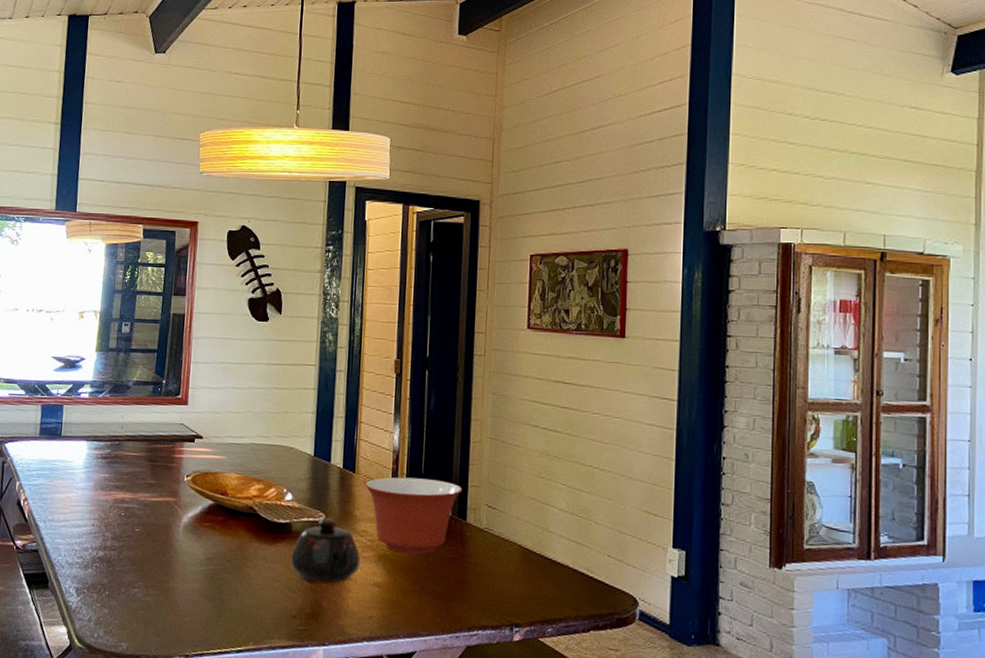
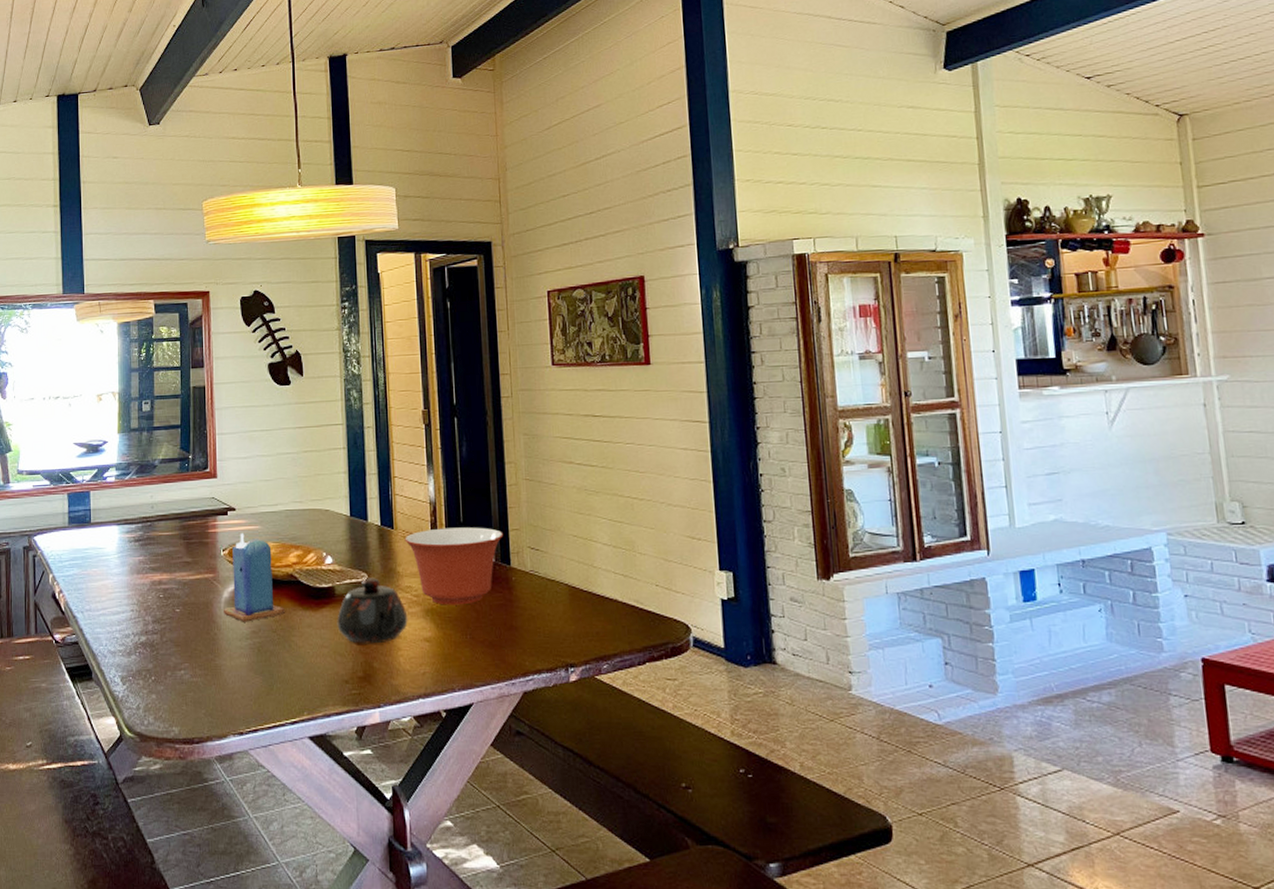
candle: none [181,460,241,549] -> present [224,532,285,622]

